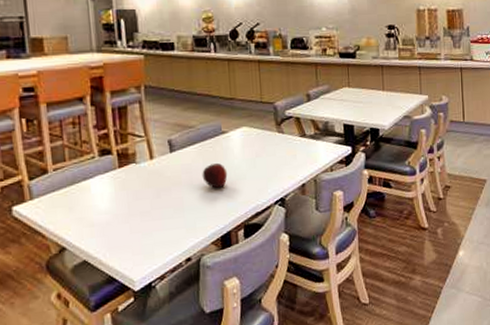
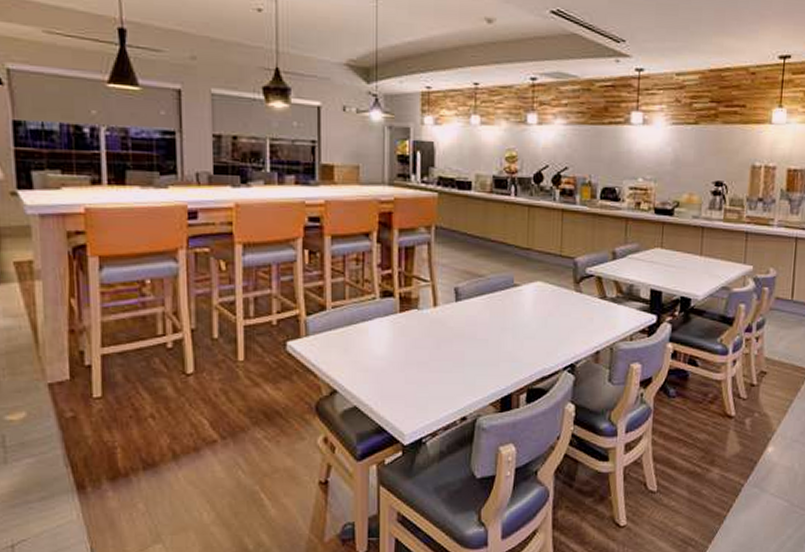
fruit: present [202,163,228,188] -> none [487,319,515,345]

